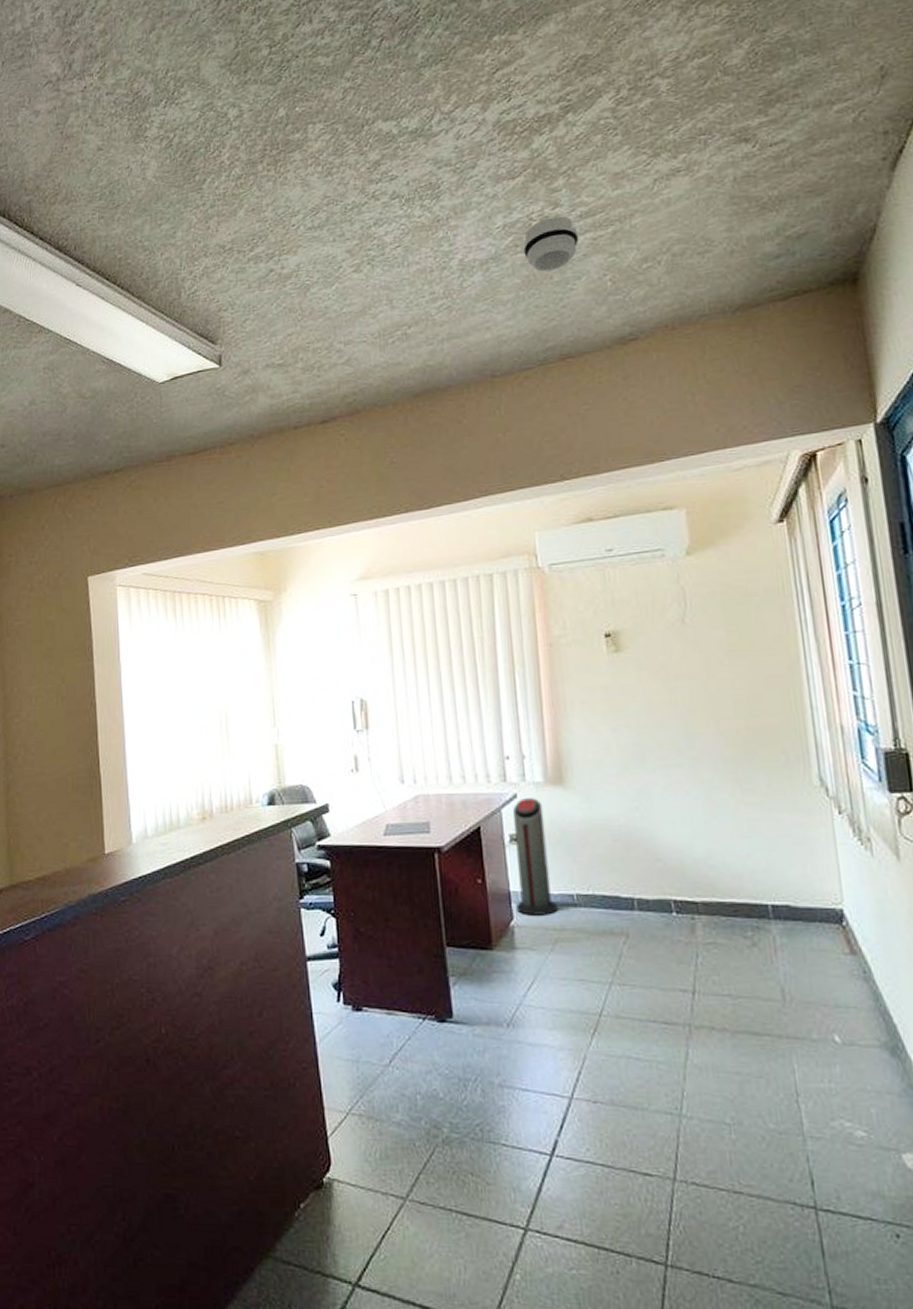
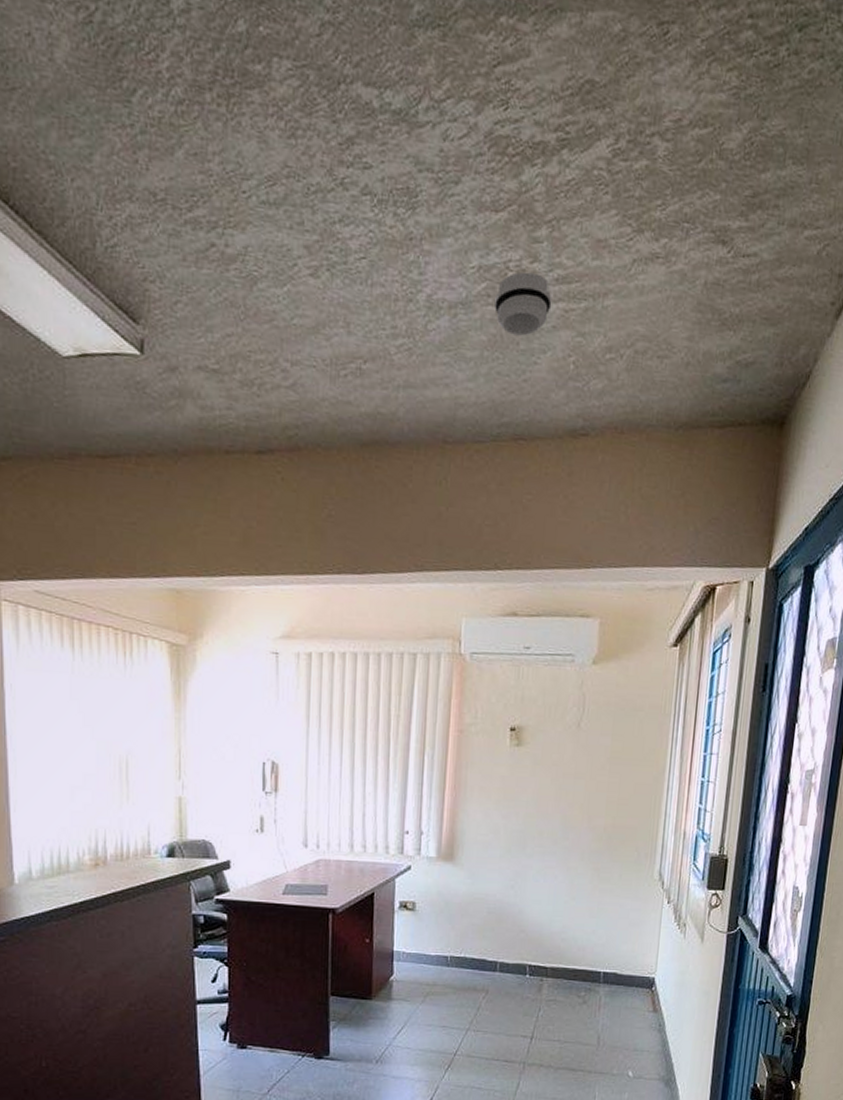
air purifier: present [512,798,559,916] -> none [397,870,434,973]

